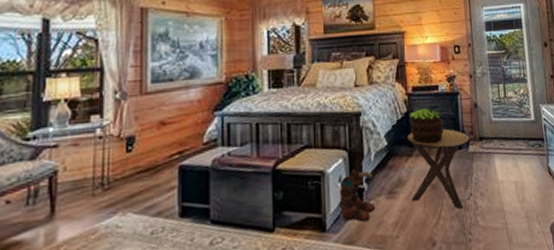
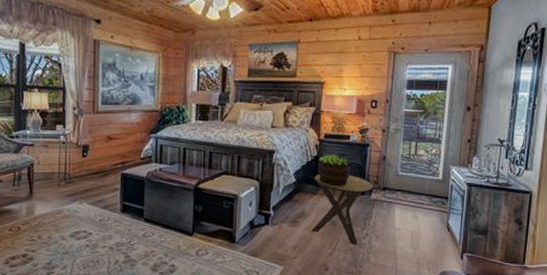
boots: present [340,169,376,222] -> none [249,197,279,241]

